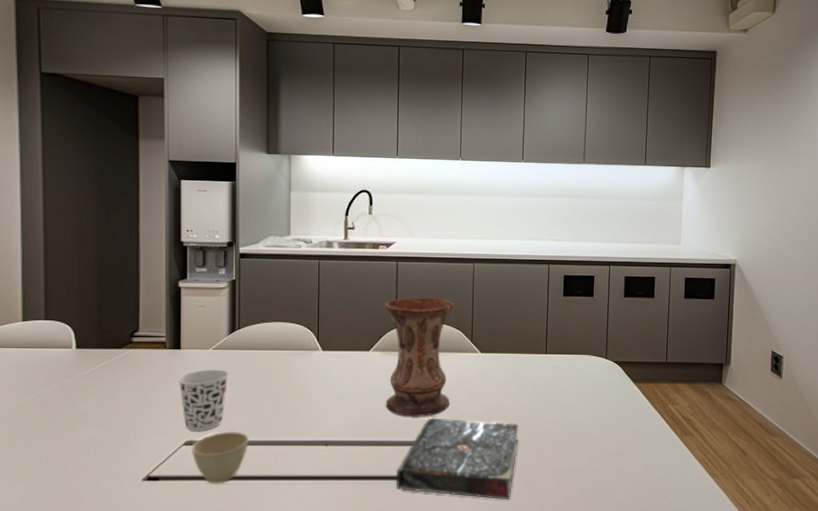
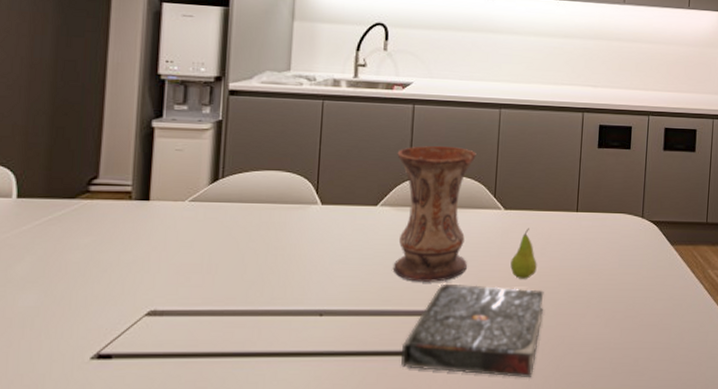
cup: present [177,369,229,431] -> none [143,225,207,298]
cup: present [192,431,250,484] -> none [155,299,229,362]
fruit: none [488,368,512,414] -> present [510,227,537,279]

